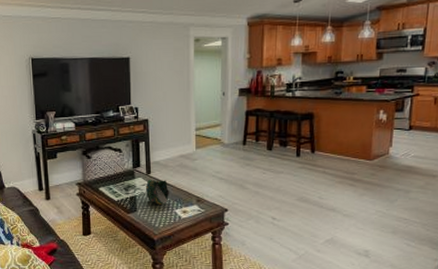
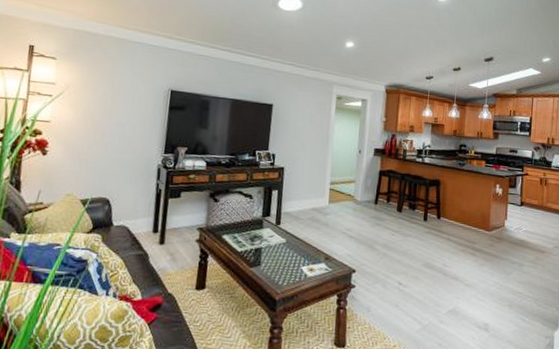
decorative bowl: present [145,180,169,205] -> none [272,231,298,260]

